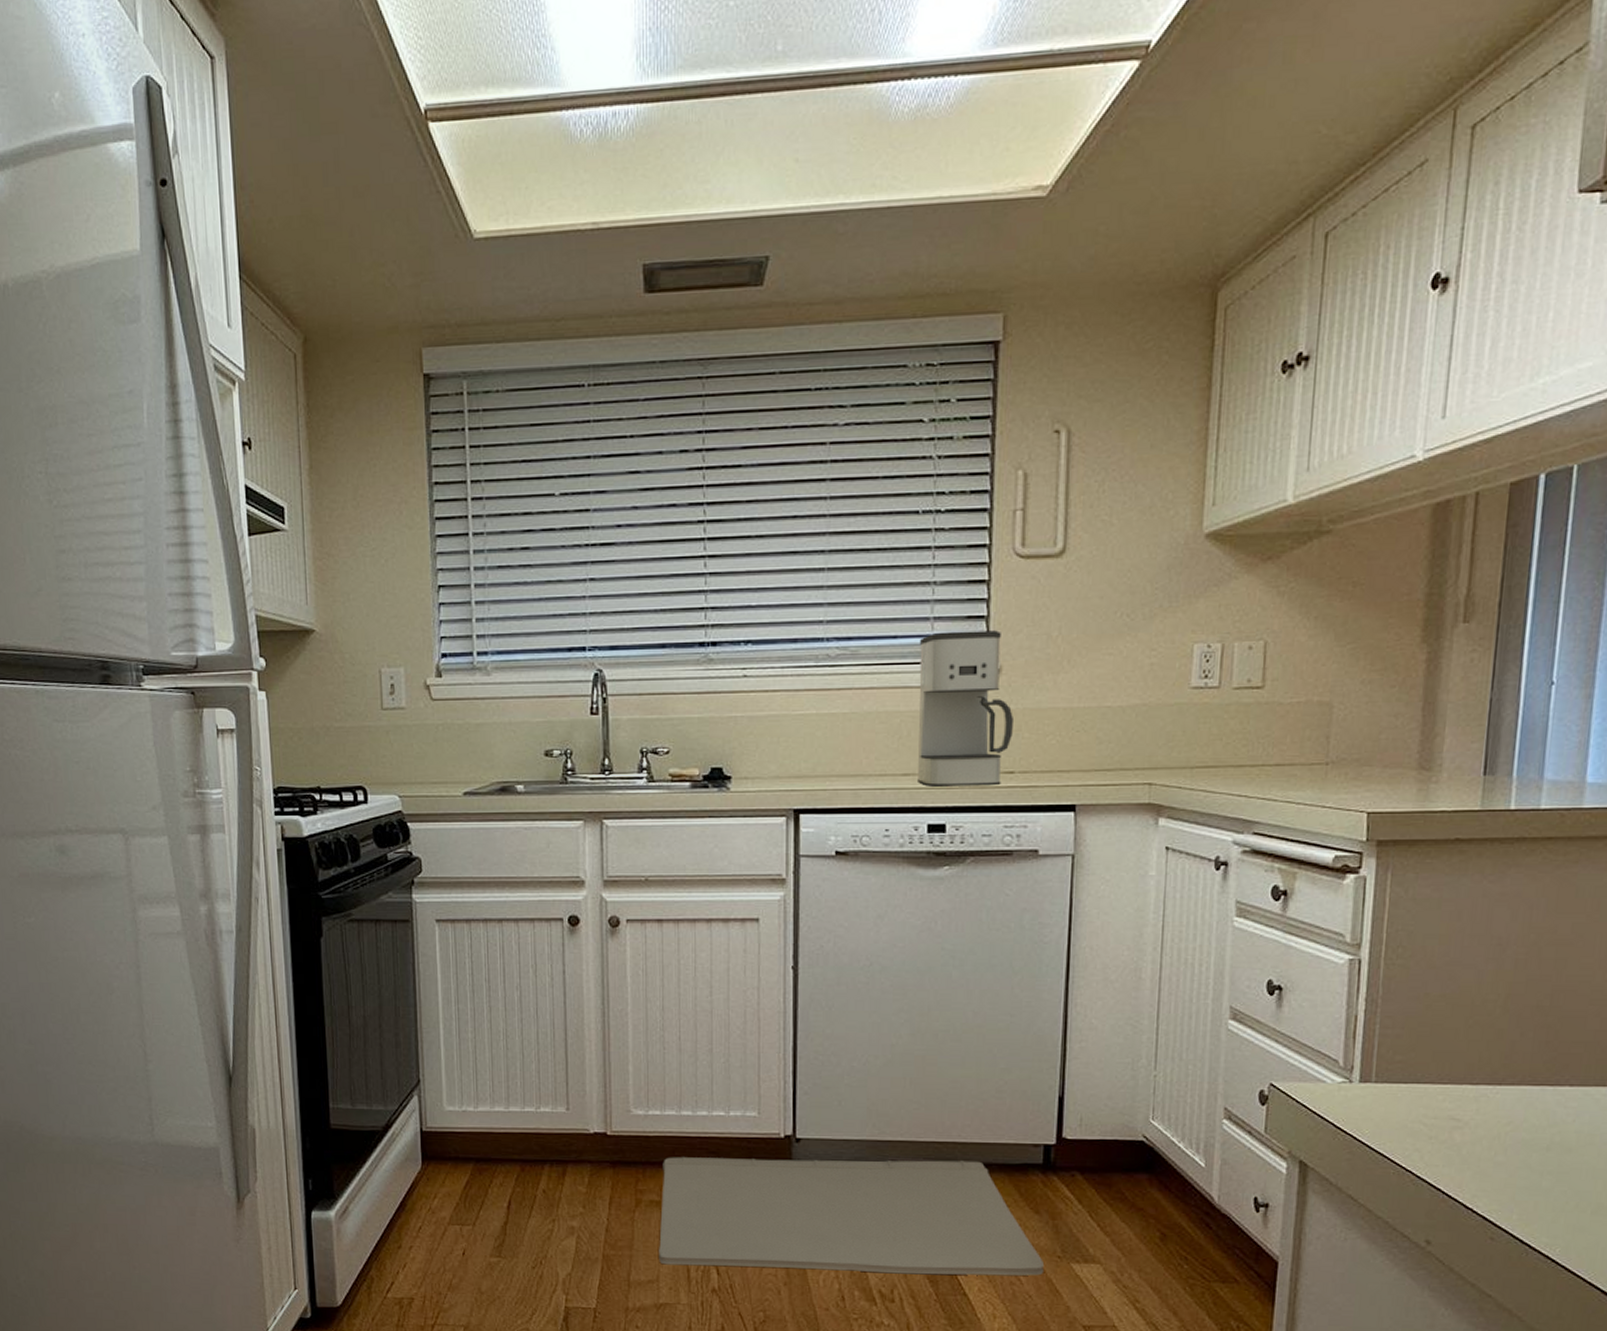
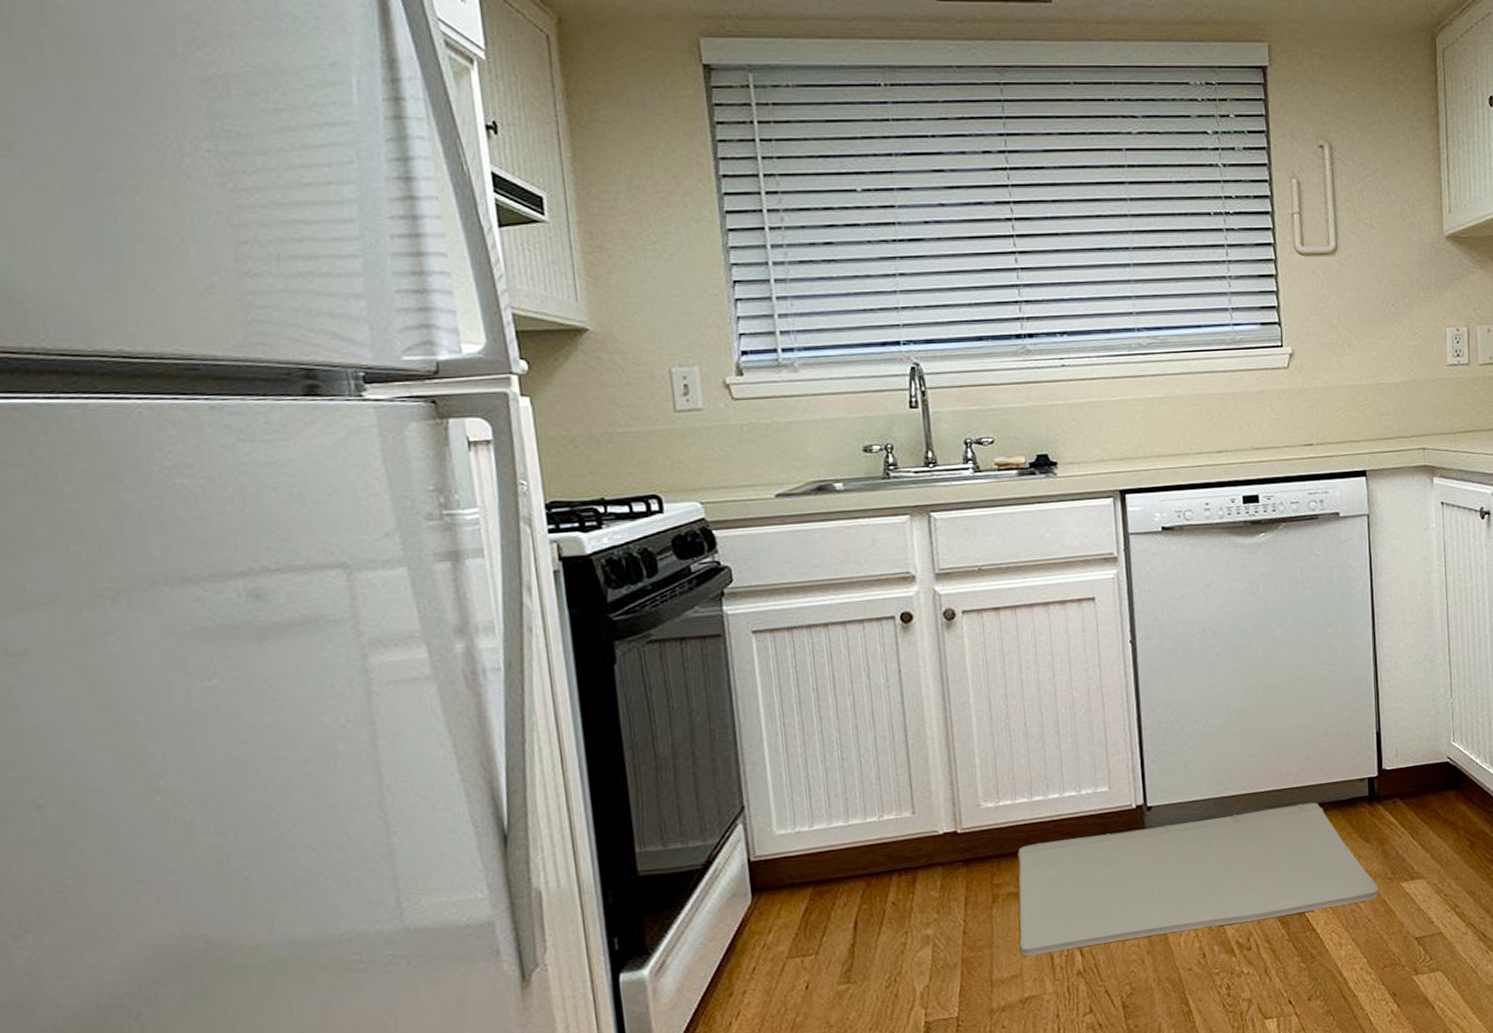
coffee maker: present [918,630,1013,787] -> none [1222,319,1308,462]

